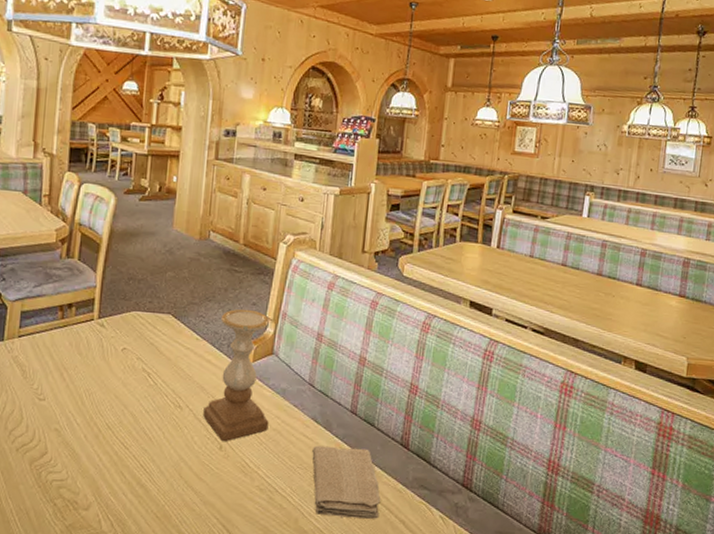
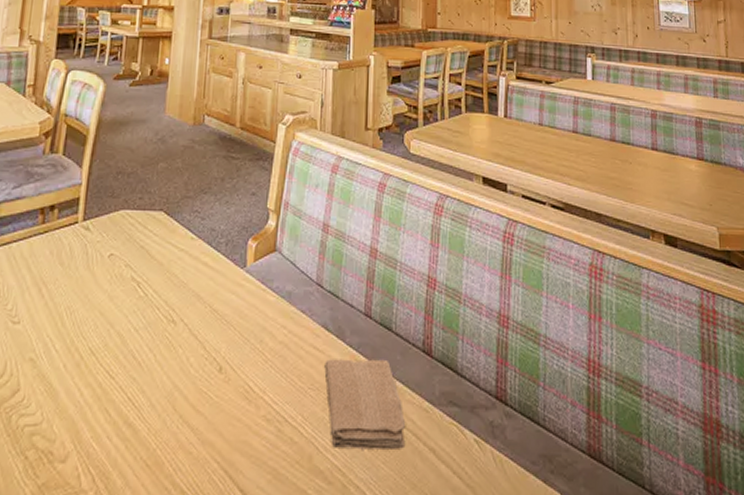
candle holder: present [203,309,269,442] -> none [200,200,274,362]

